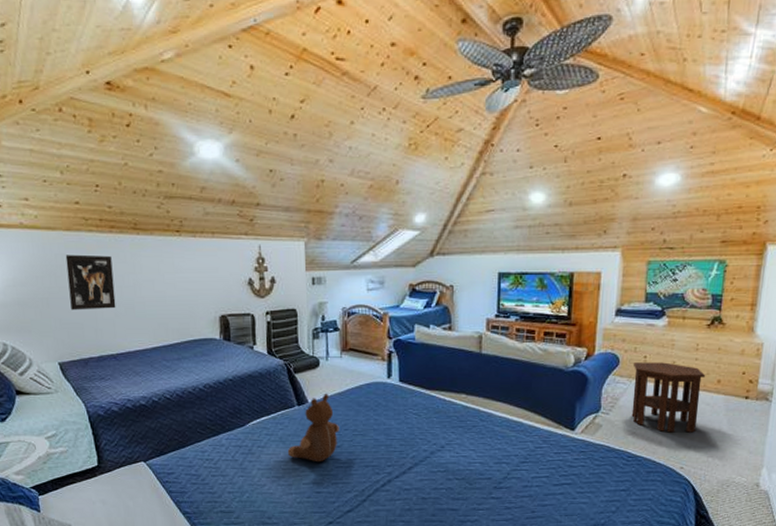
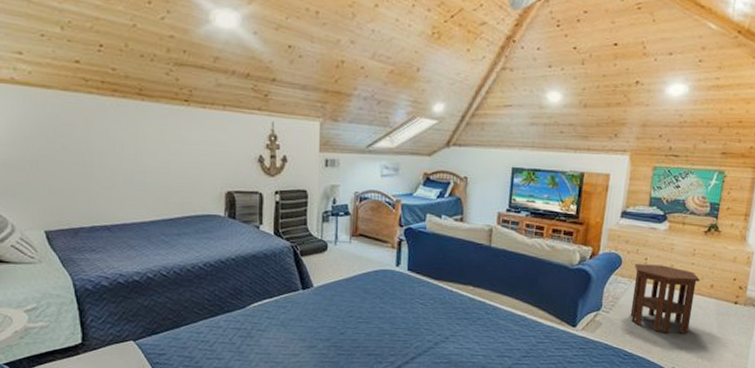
wall art: present [65,254,116,310] -> none [60,116,114,177]
teddy bear: present [287,393,339,462] -> none [288,278,344,349]

